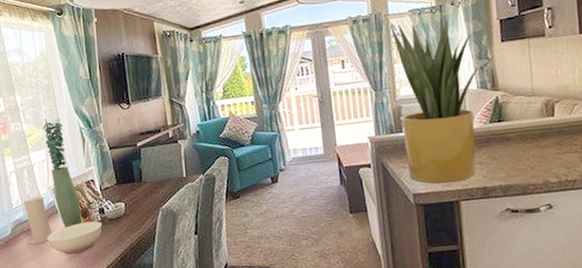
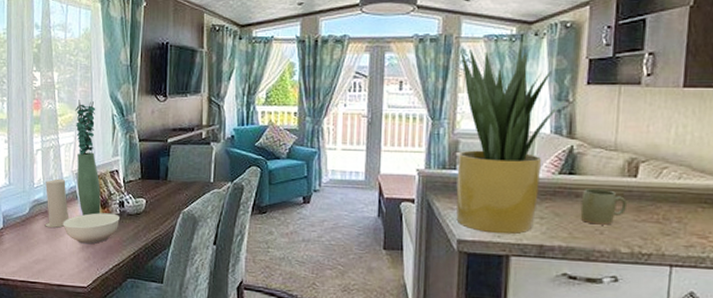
mug: none [511,130,550,162] -> present [580,188,627,225]

